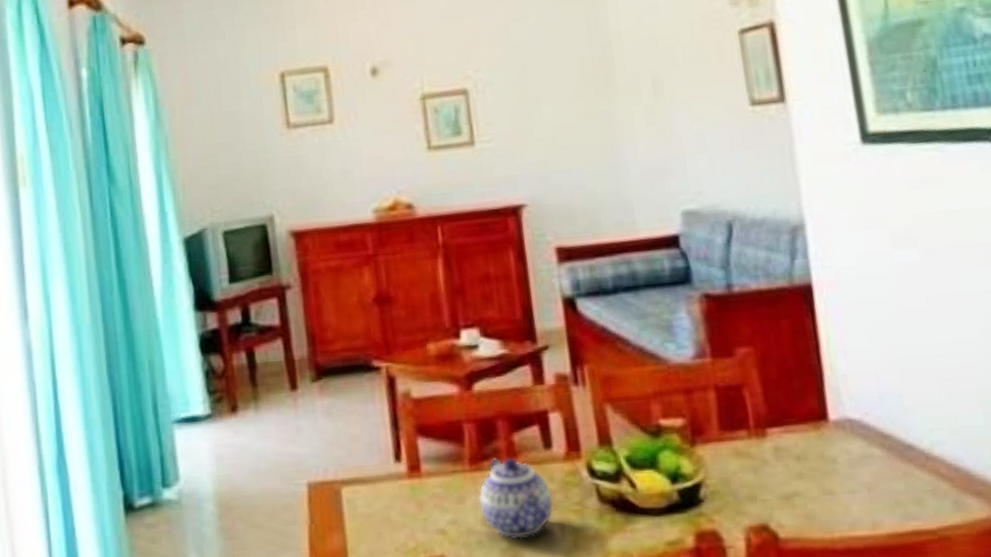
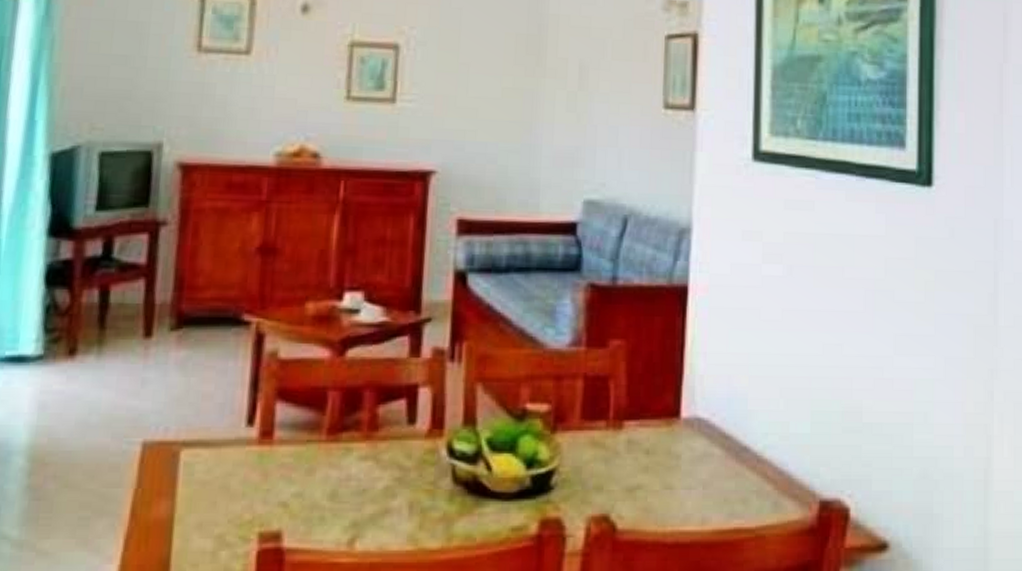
teapot: present [478,457,554,539] -> none [329,430,408,517]

